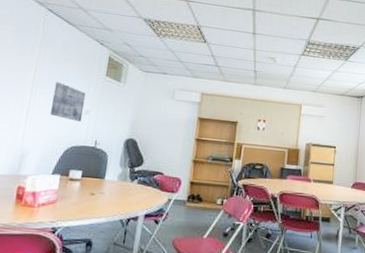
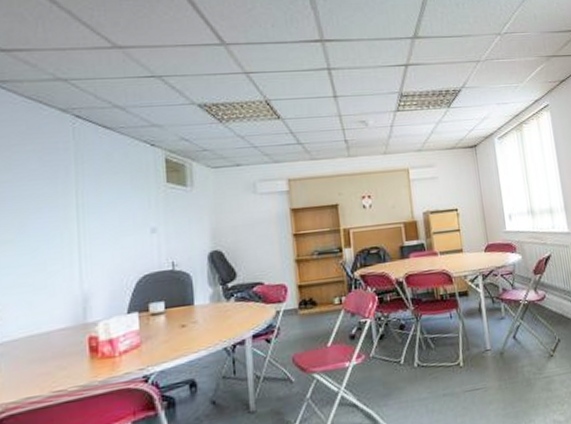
wall art: present [49,82,86,122] -> none [105,201,150,245]

